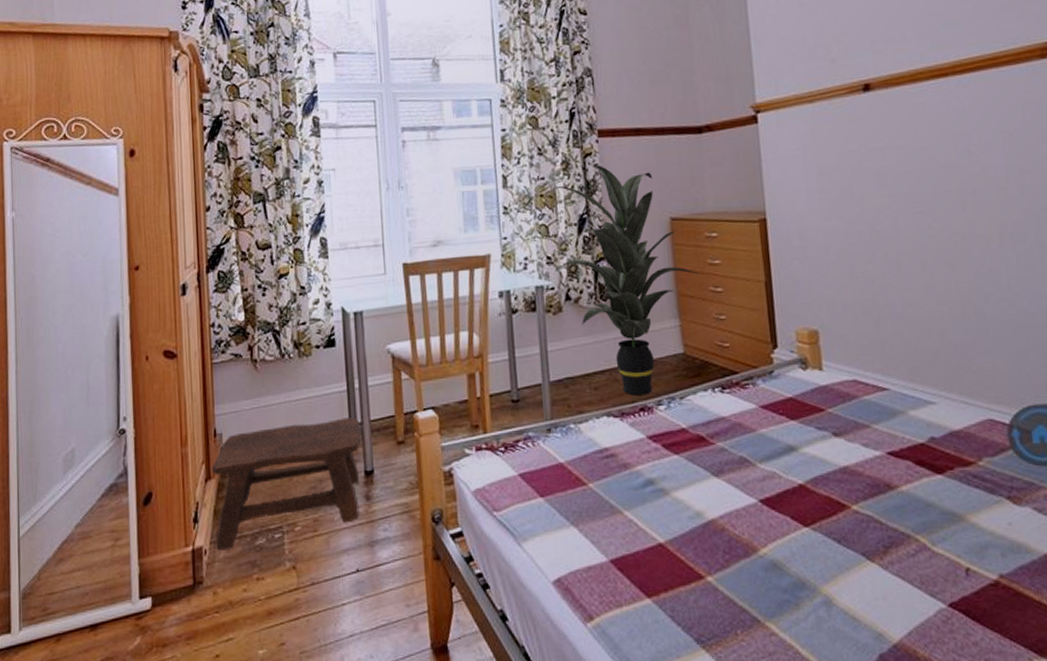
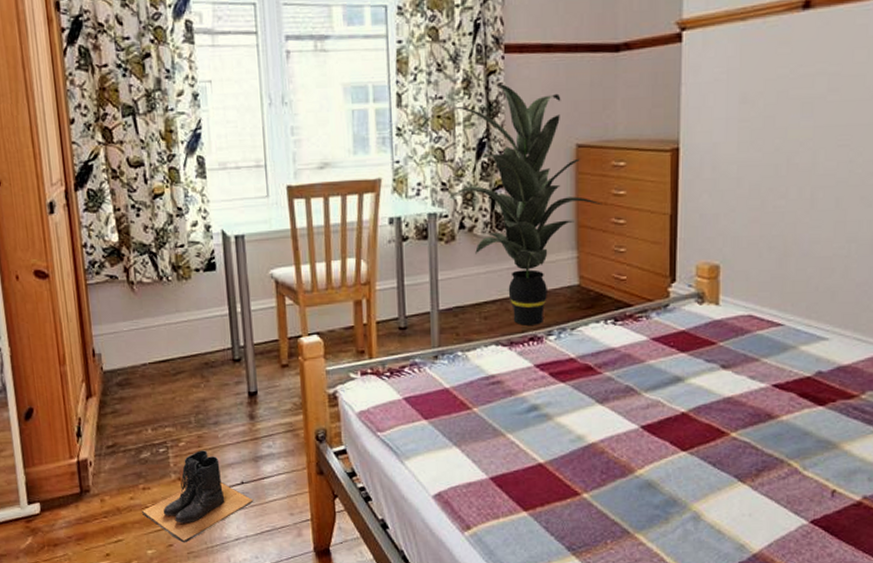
stool: present [211,417,362,551] -> none [91,341,245,463]
boots: none [254,535,369,641] -> present [141,450,254,543]

